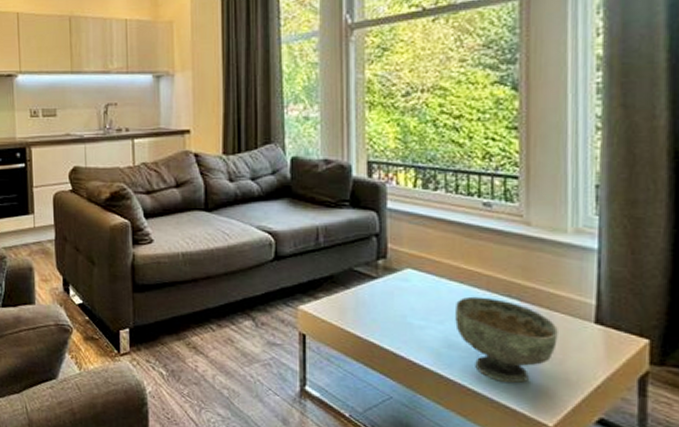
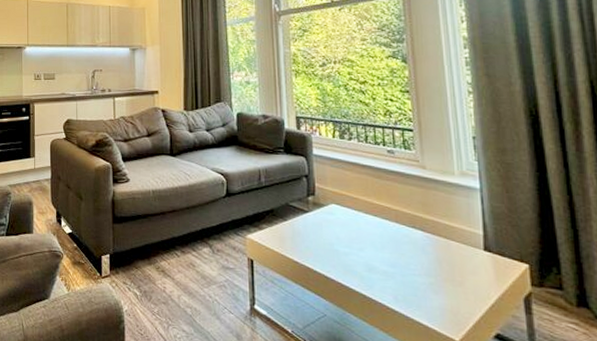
decorative bowl: present [455,296,558,383] -> none [372,227,456,303]

